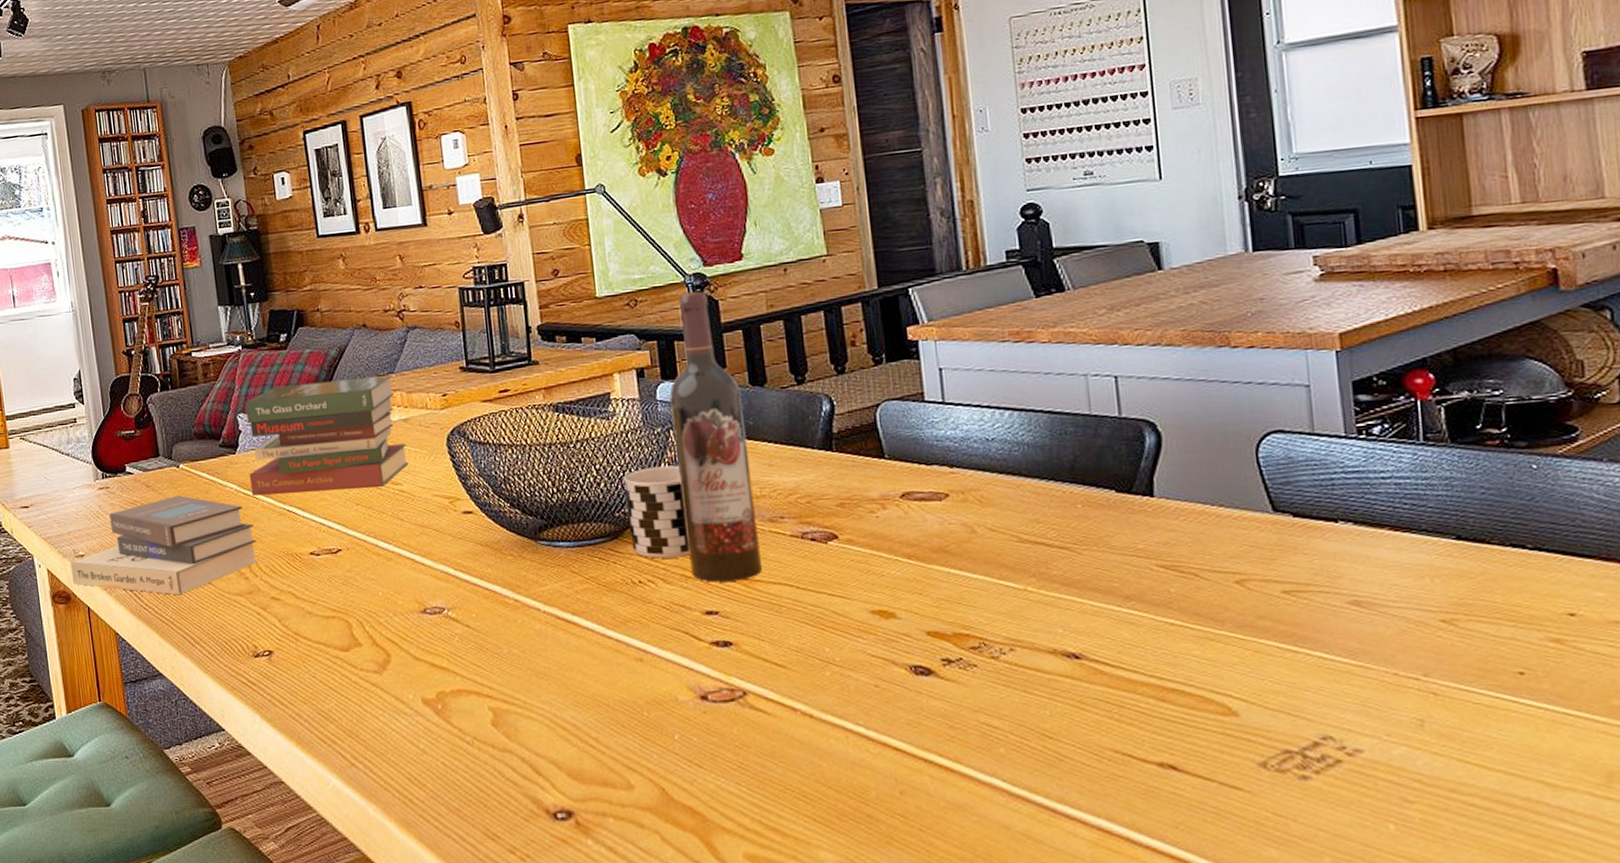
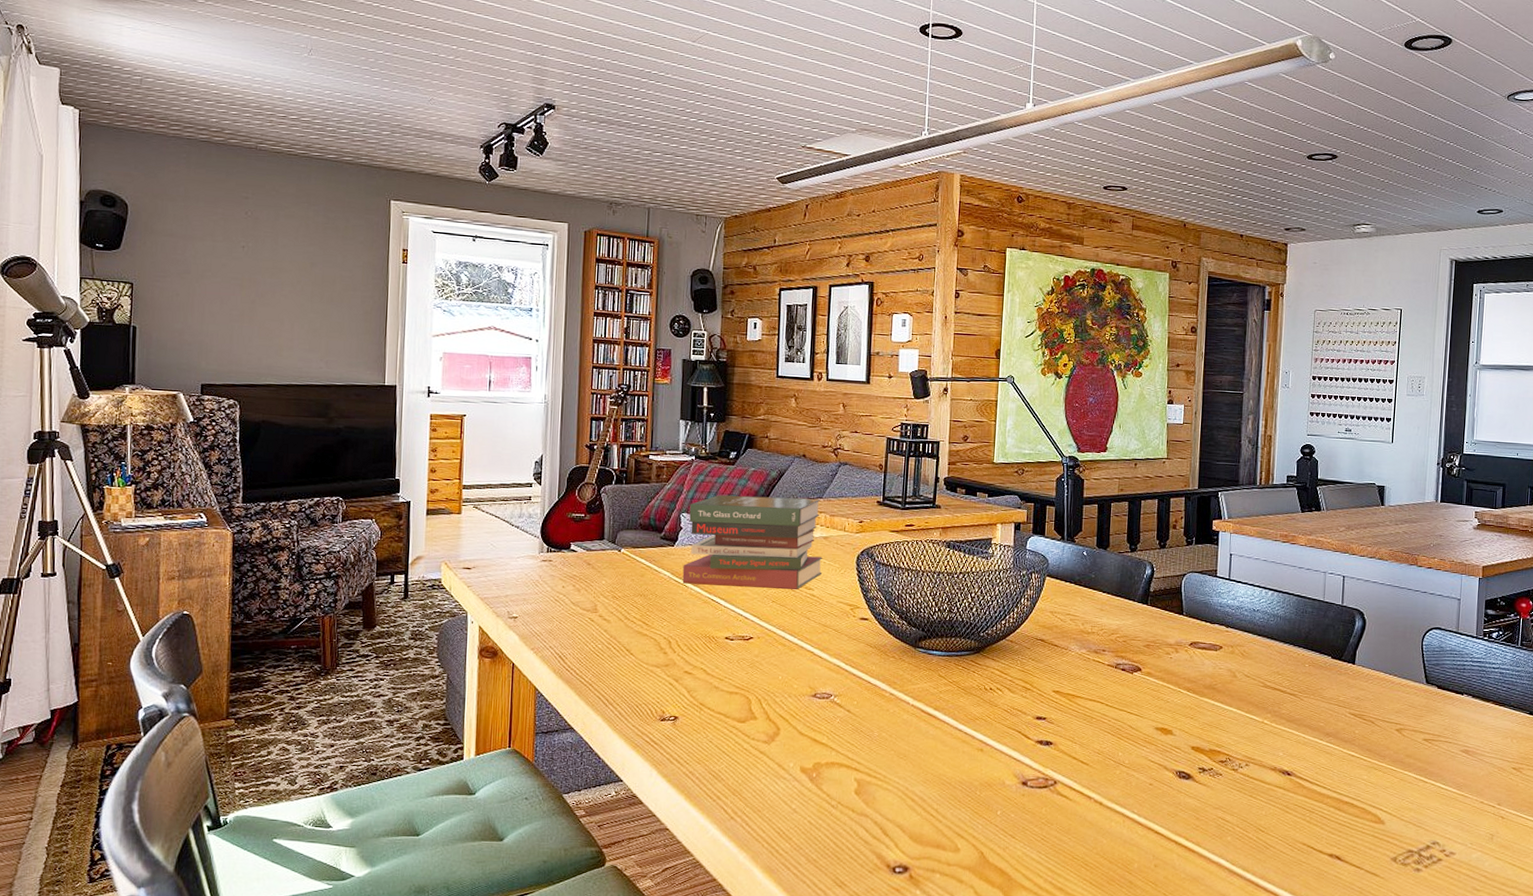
books: present [70,495,259,596] -> none [501,575,680,662]
cup: present [623,465,691,559] -> none [989,600,1035,673]
wine bottle: present [669,291,762,582] -> none [1030,469,1089,696]

